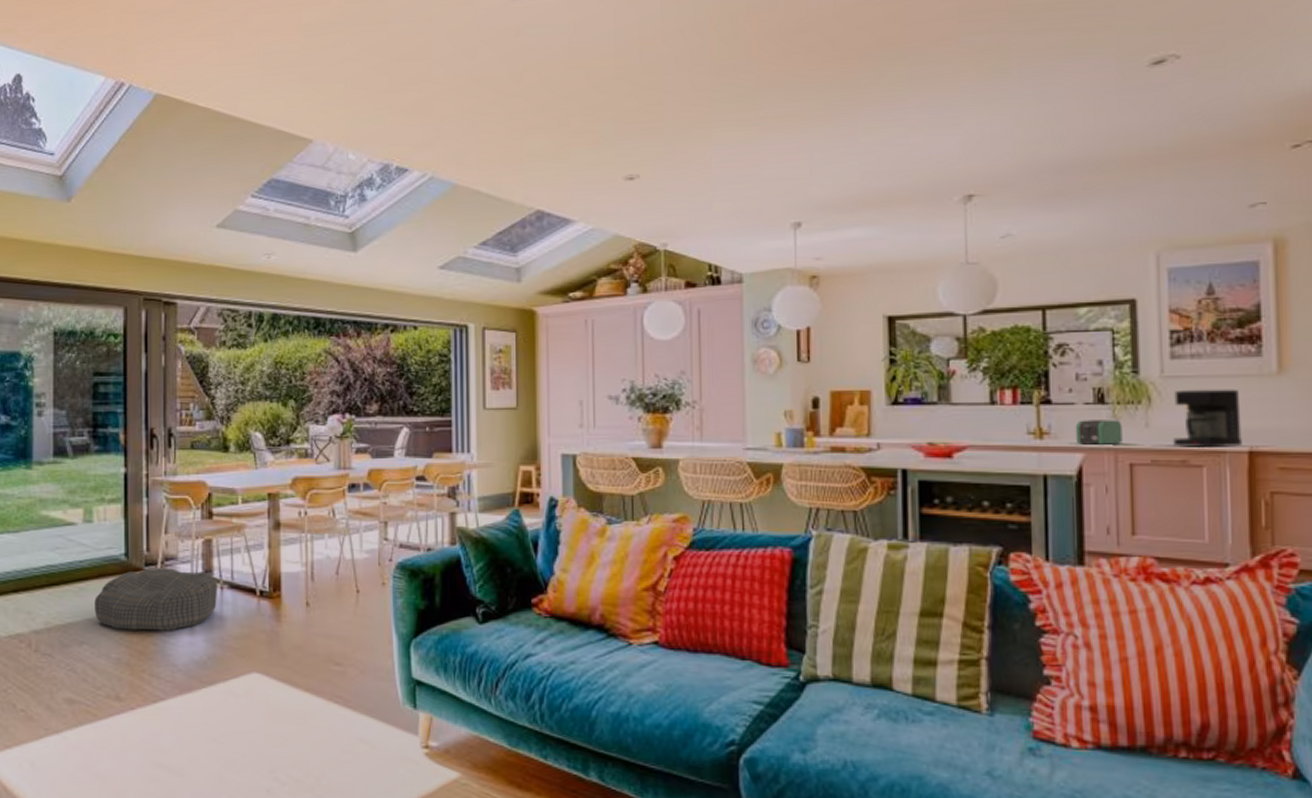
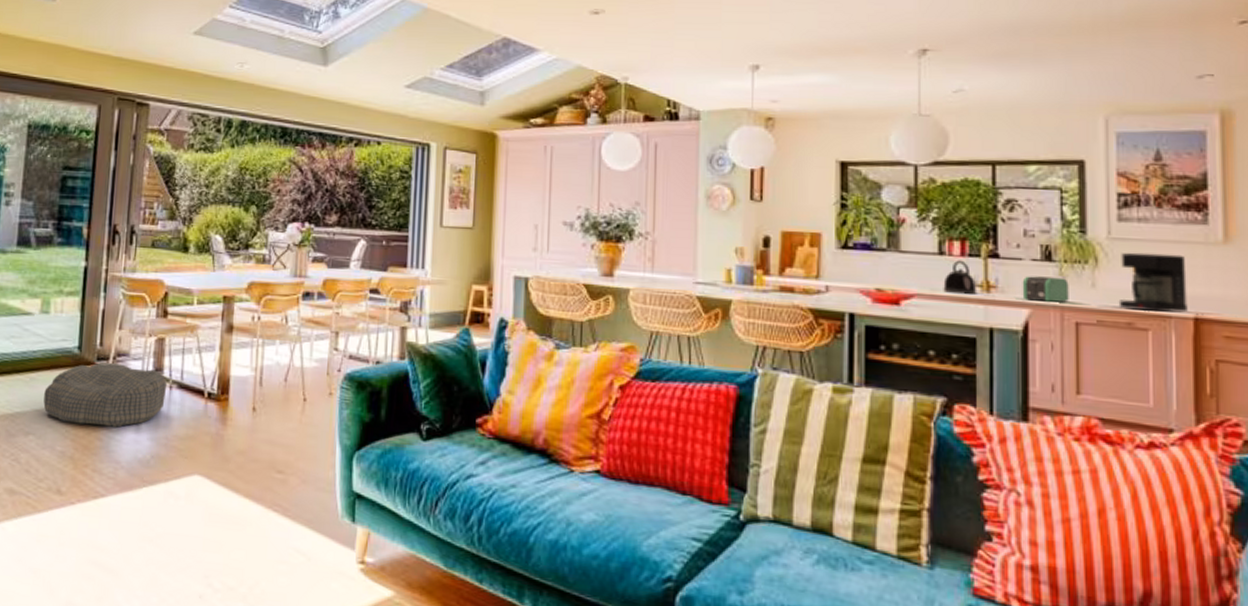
kettle: none [995,408,1030,444] -> present [943,260,977,296]

